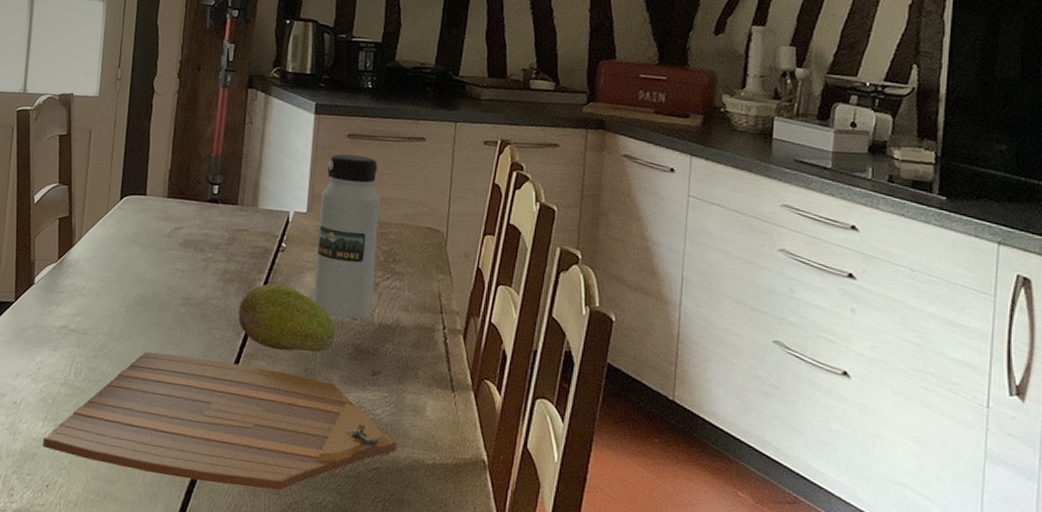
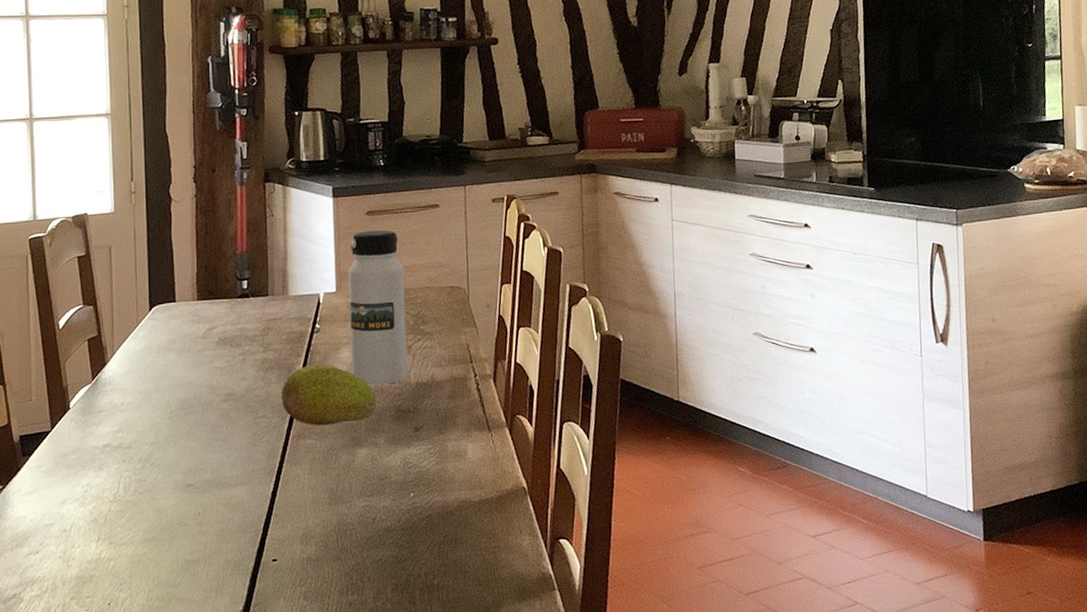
cutting board: present [43,351,397,491] -> none [99,445,445,569]

